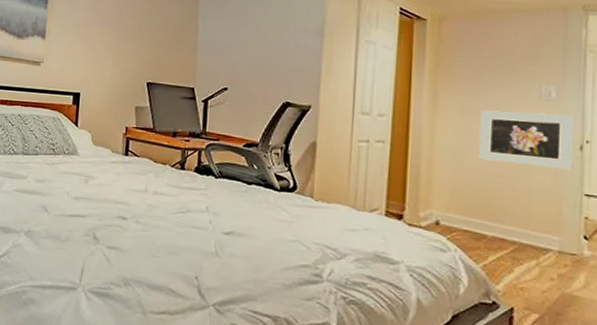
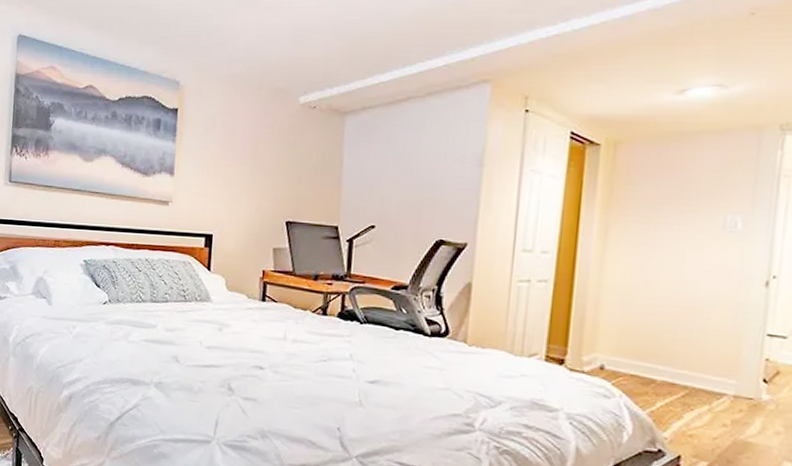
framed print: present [478,110,574,170] -> none [651,244,762,309]

